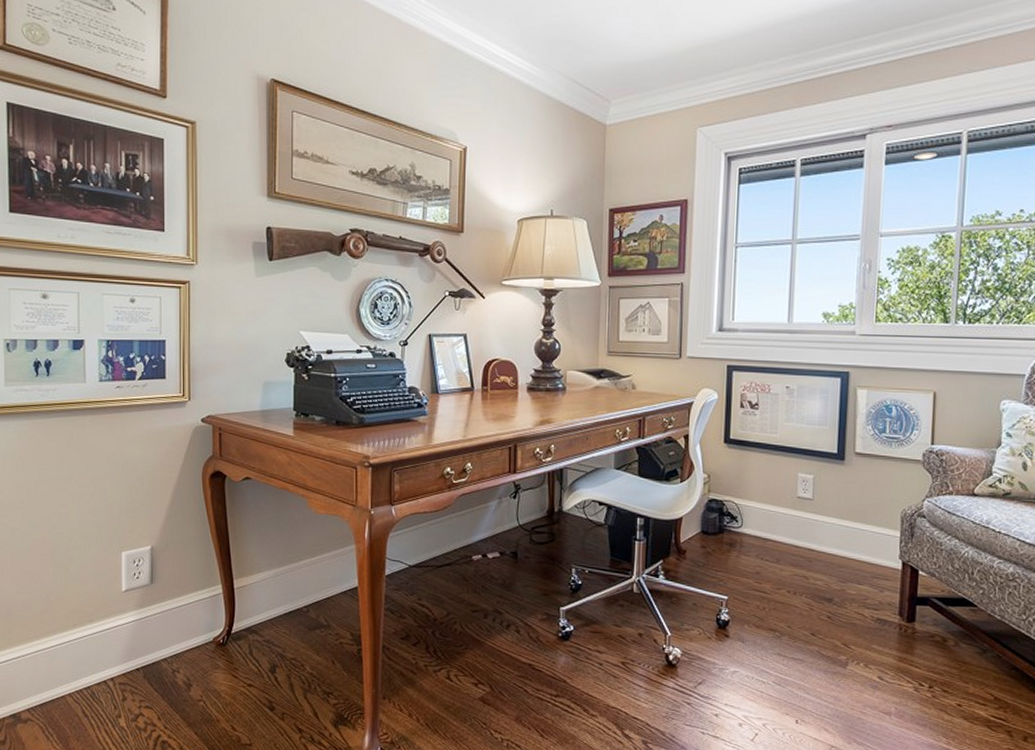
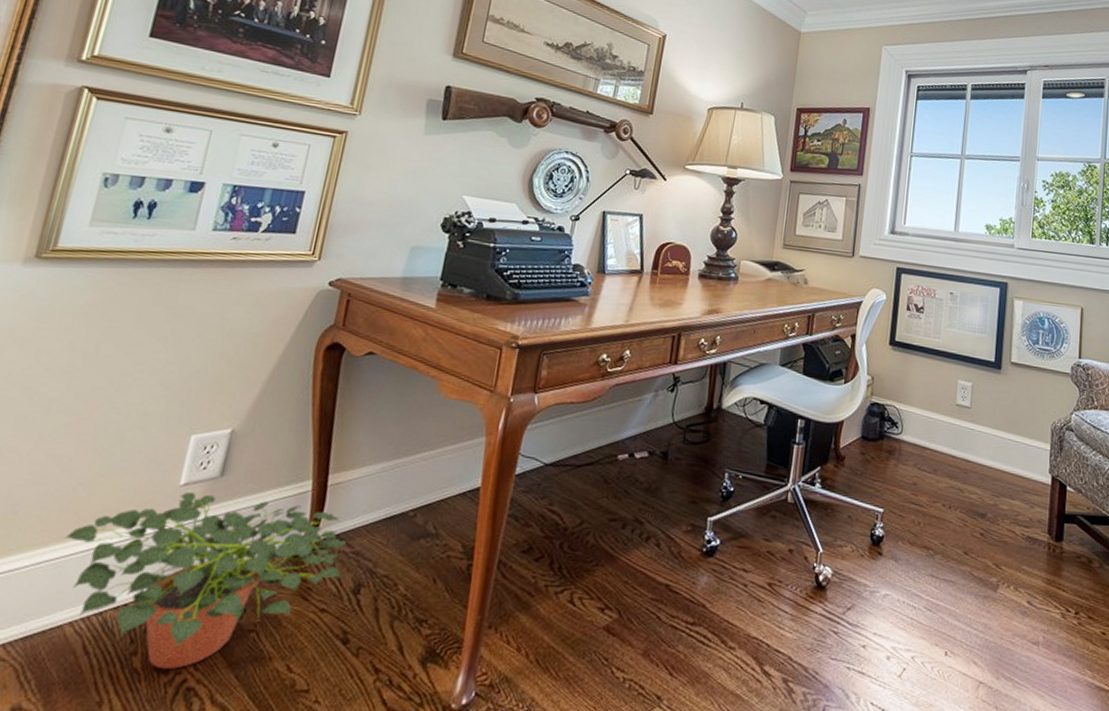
potted plant: none [50,597,259,728] -> present [65,492,346,669]

